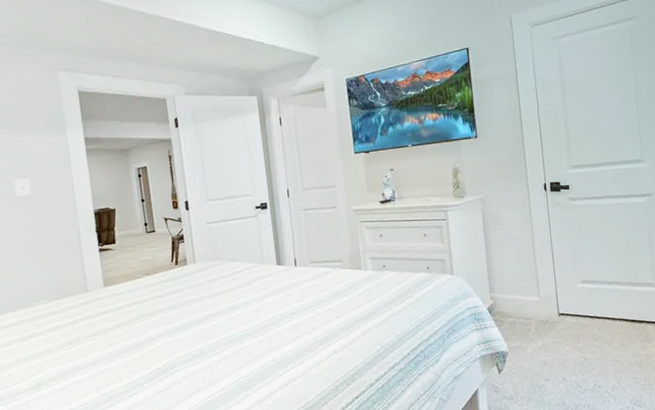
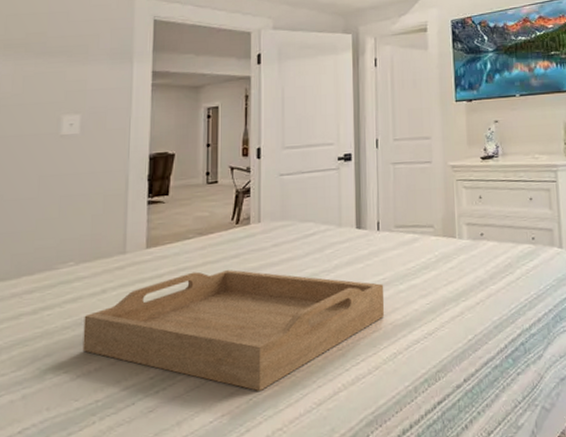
serving tray: none [63,301,307,393] -> present [82,270,385,391]

